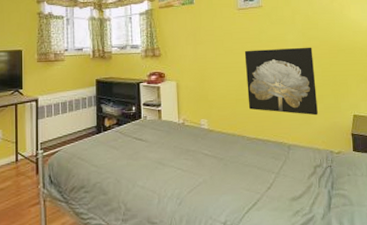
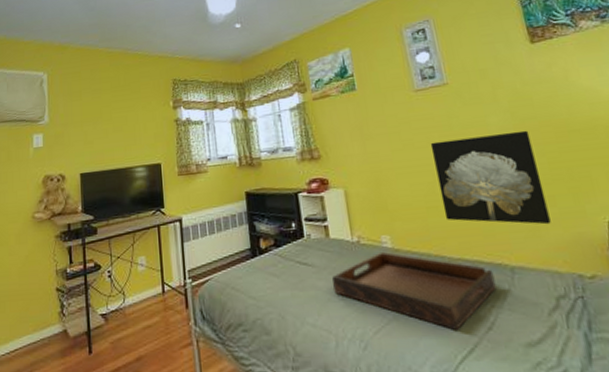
serving tray: none [161,131,277,190] -> present [332,251,497,330]

